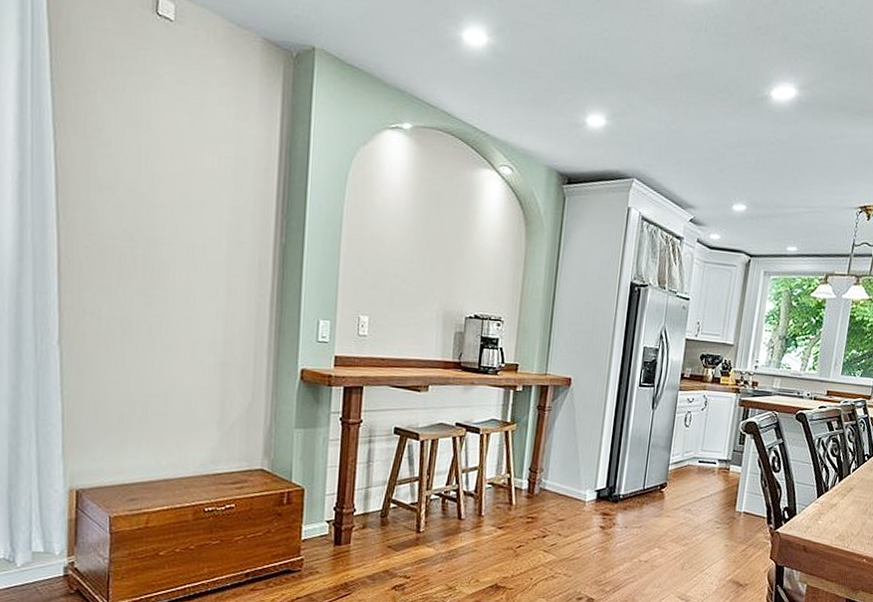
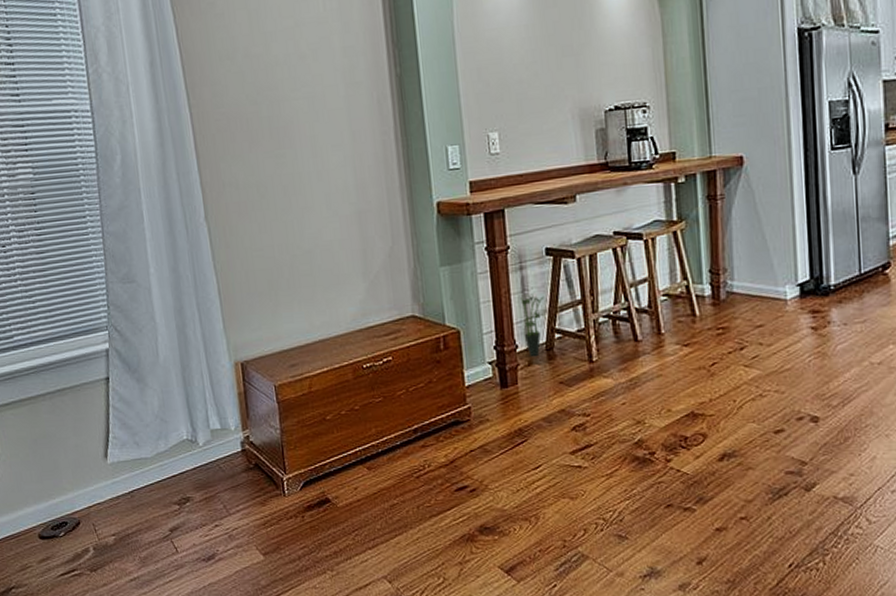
potted plant: none [363,465,389,521] -> present [520,294,548,356]

